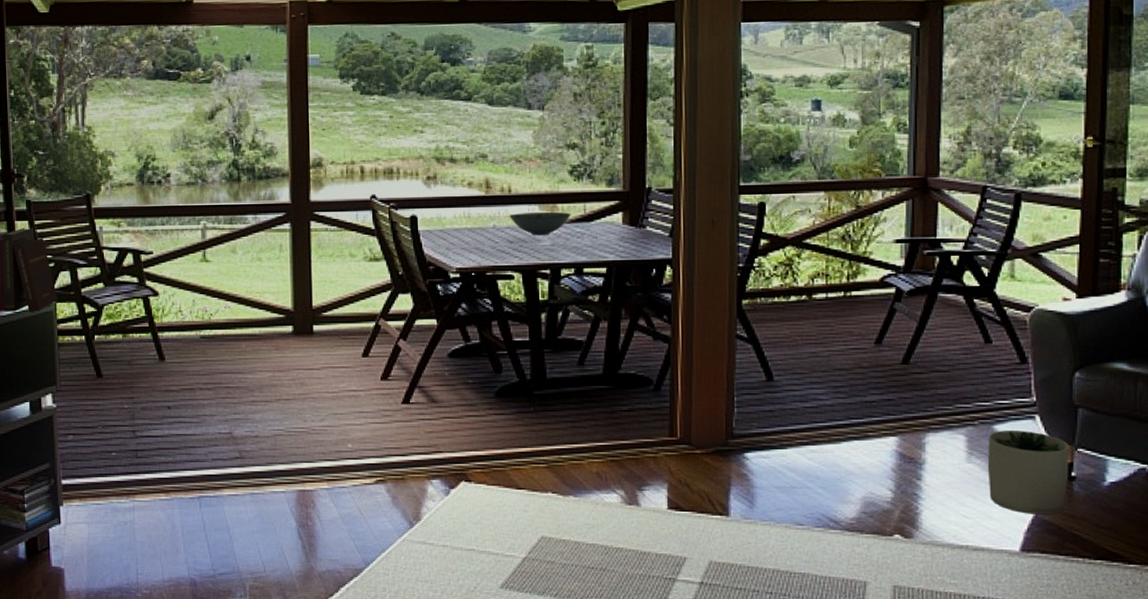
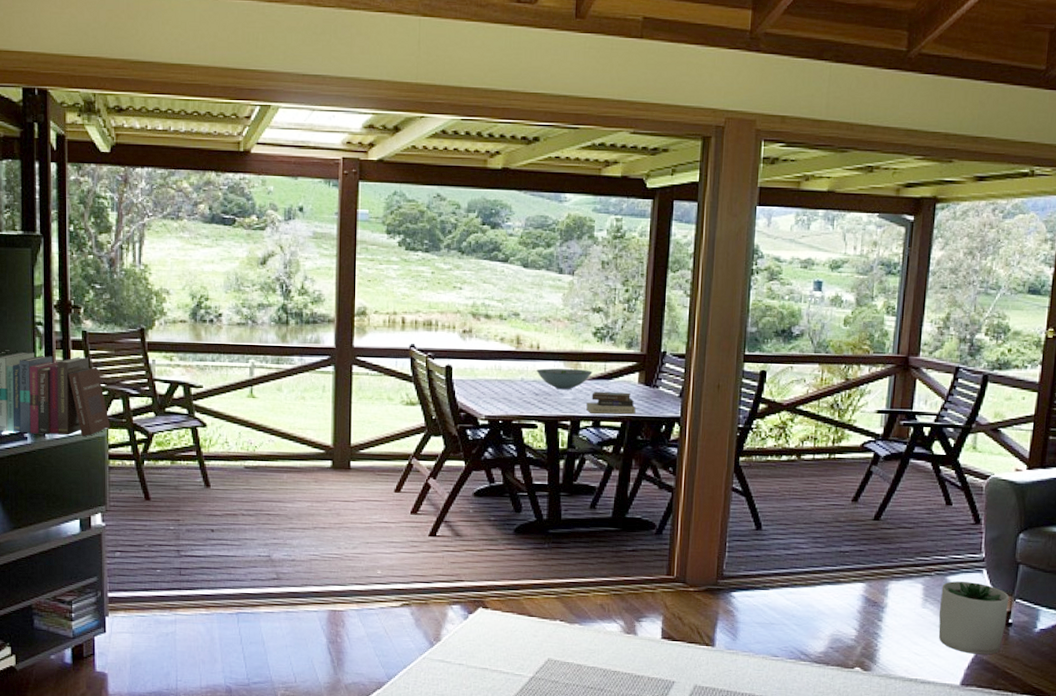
books: none [565,234,622,260] -> present [585,391,636,415]

